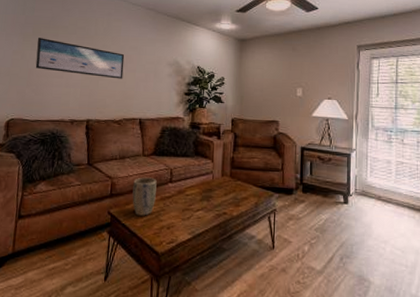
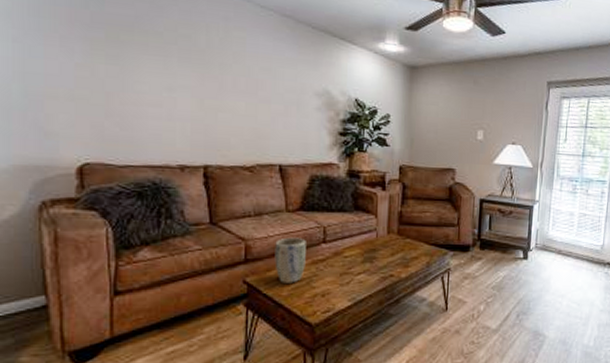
wall art: present [35,38,125,79] -> none [114,46,254,112]

